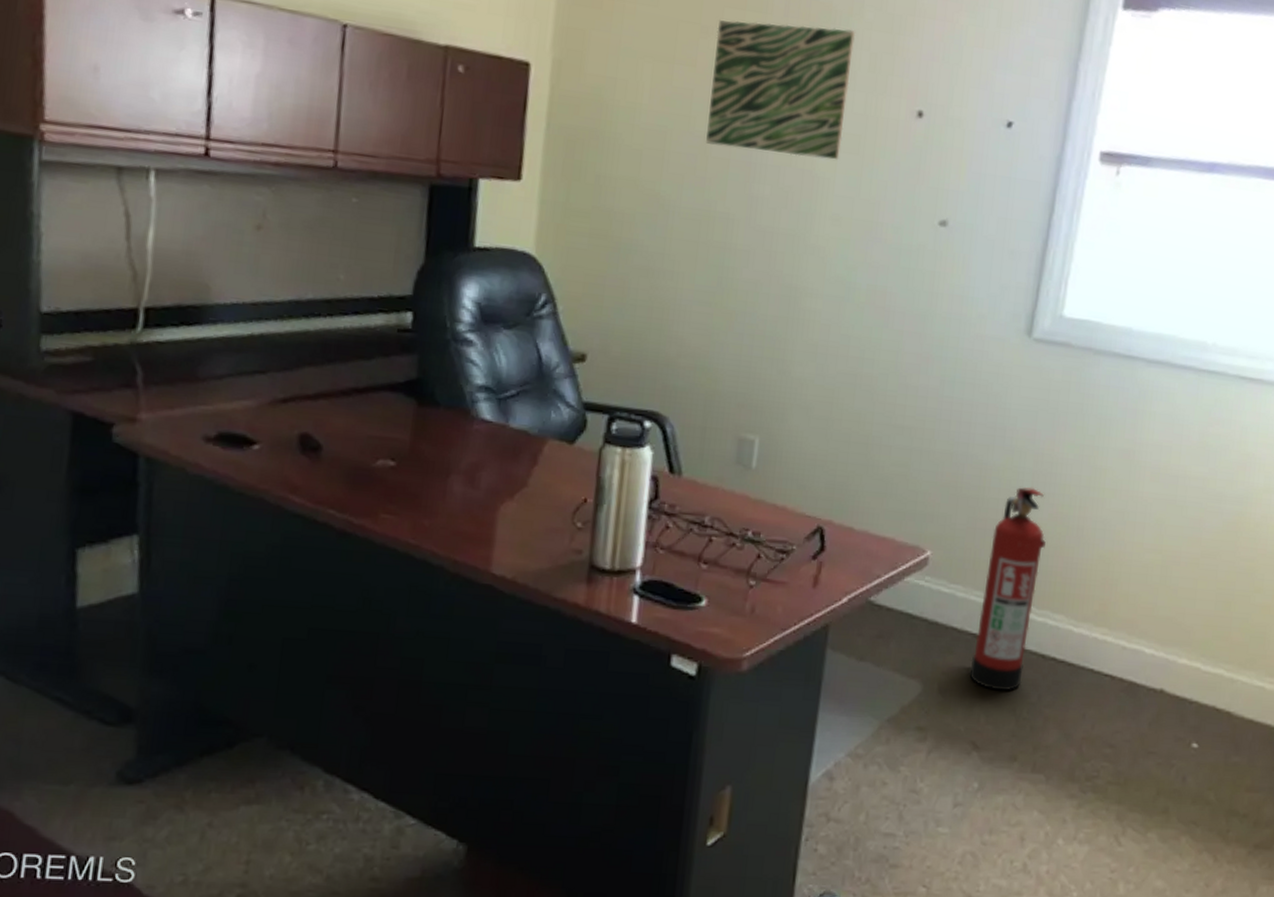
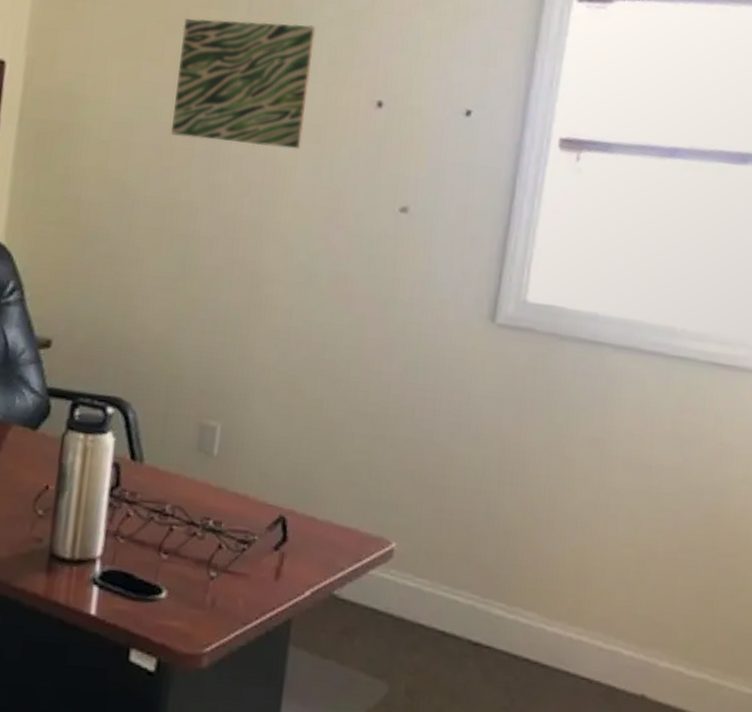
fire extinguisher: present [969,487,1046,691] -> none [438,476,515,694]

